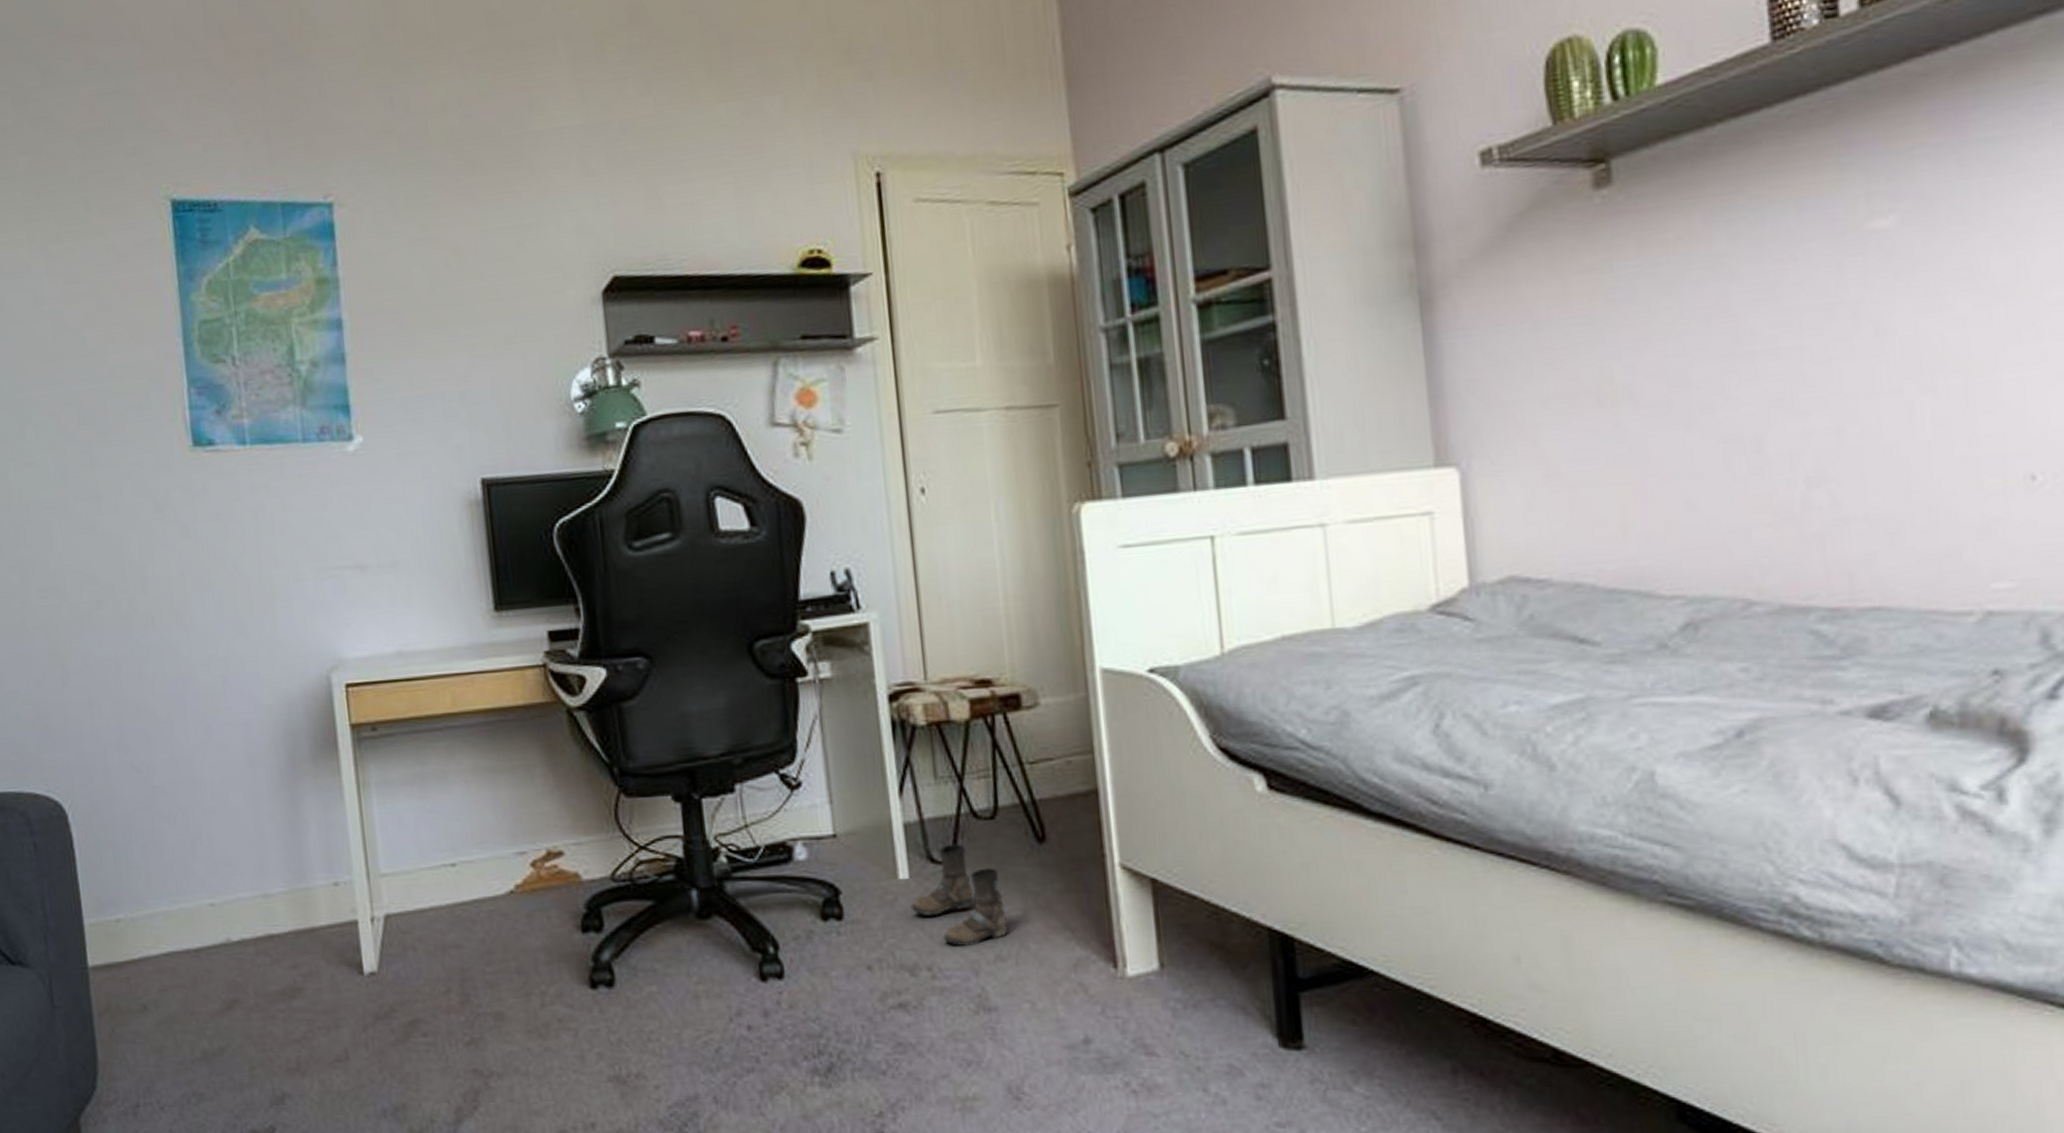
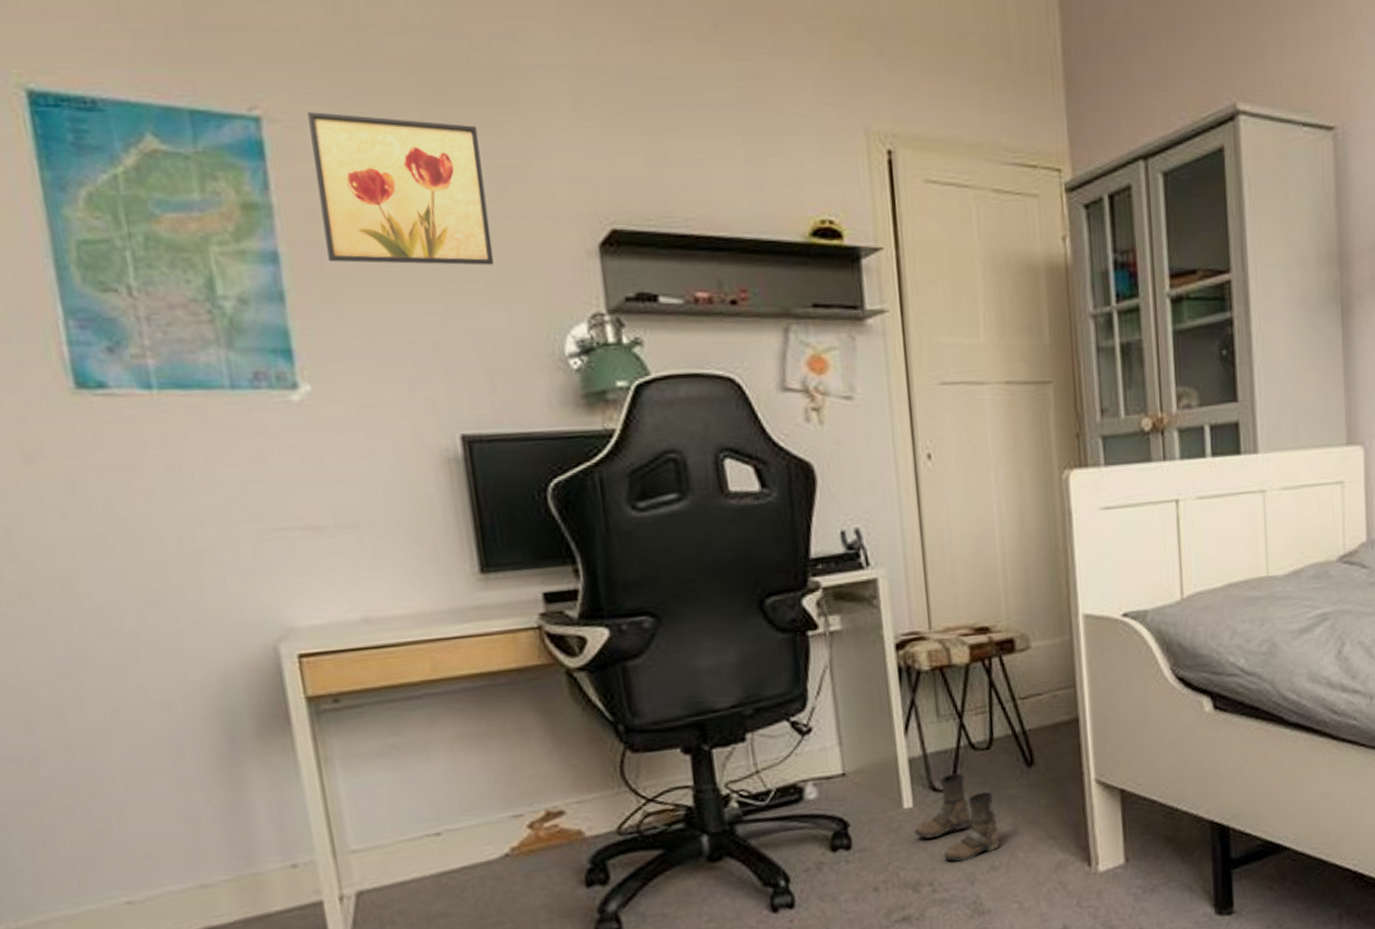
wall art: none [368,191,512,325] -> present [307,112,495,266]

